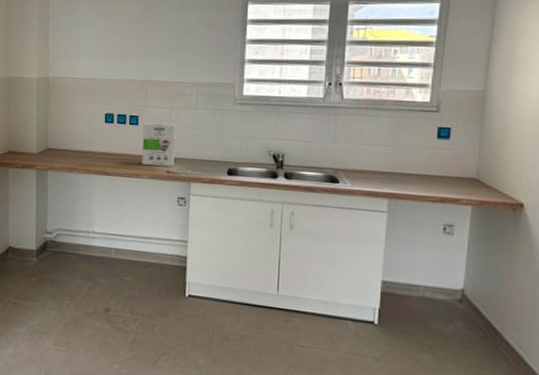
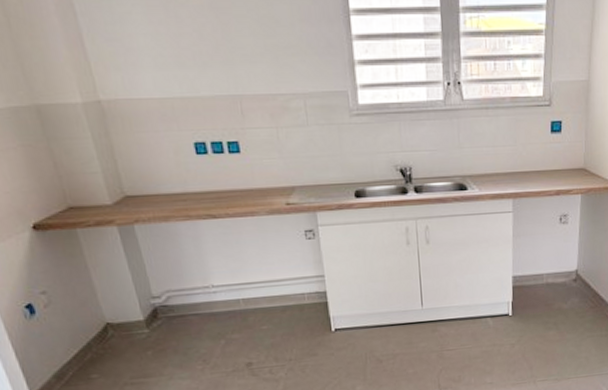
cereal box: present [141,122,176,167] -> none [247,146,293,201]

